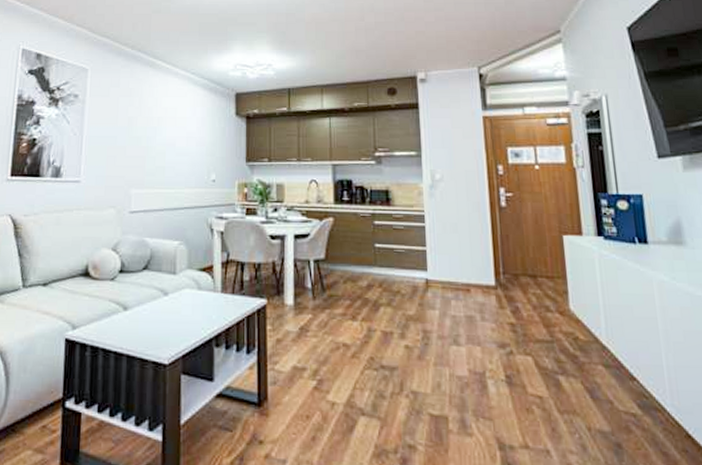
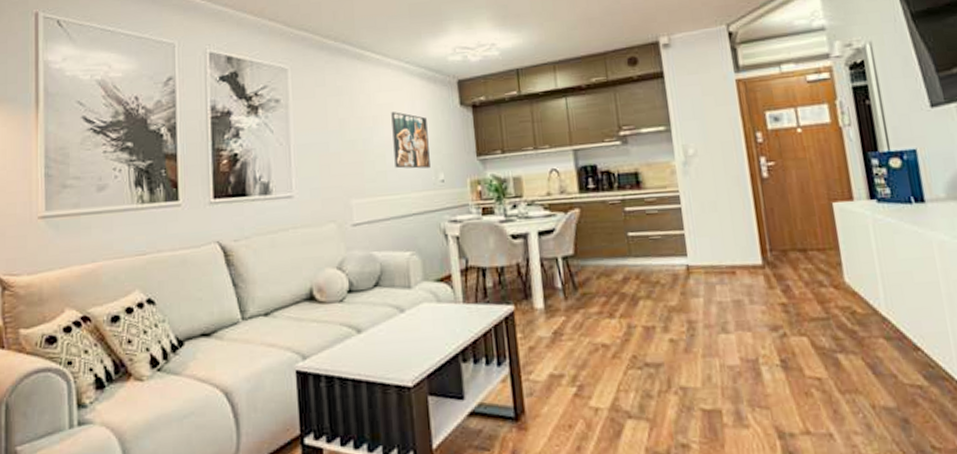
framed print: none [173,116,205,168] -> present [391,112,430,169]

